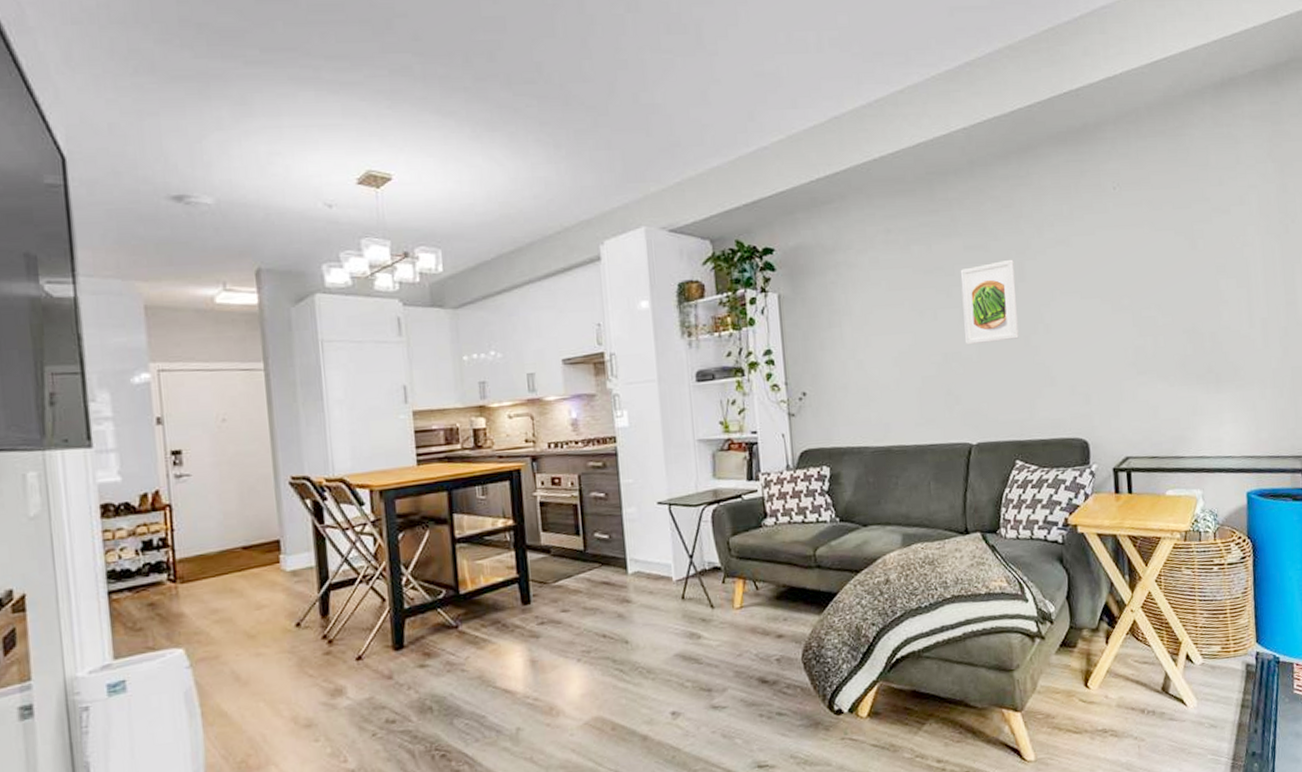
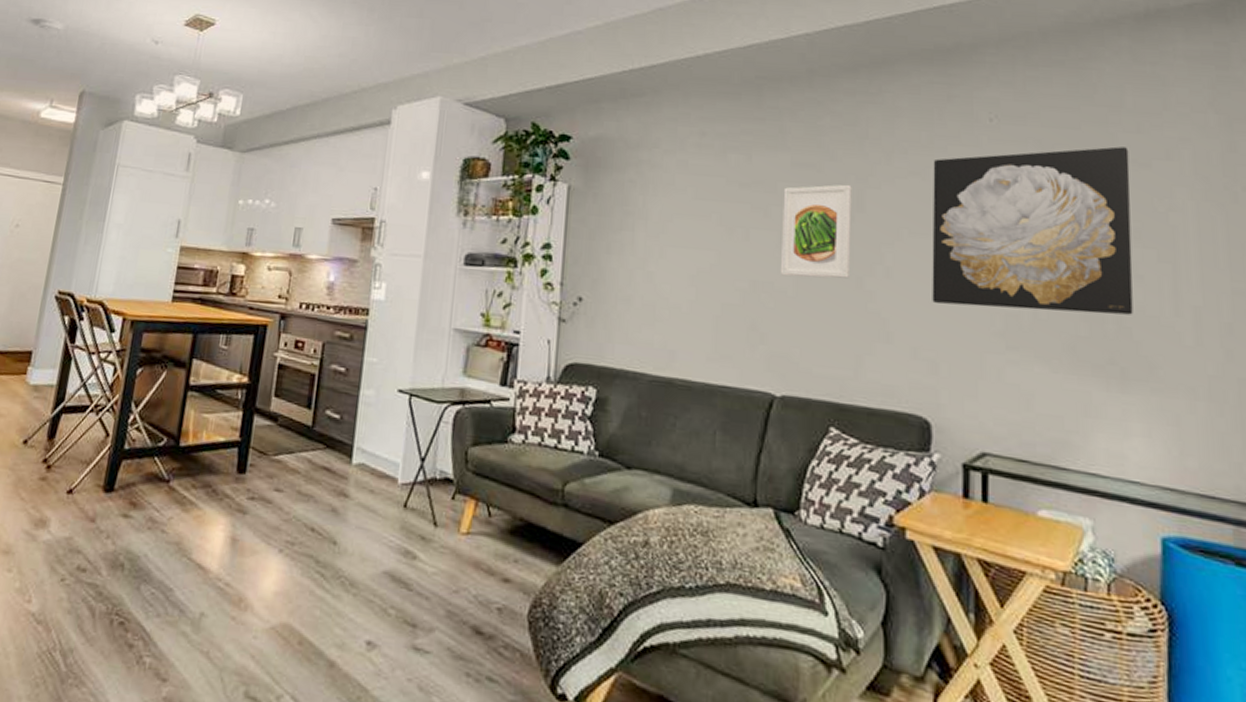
wall art: none [1074,198,1222,348] -> present [932,146,1133,315]

